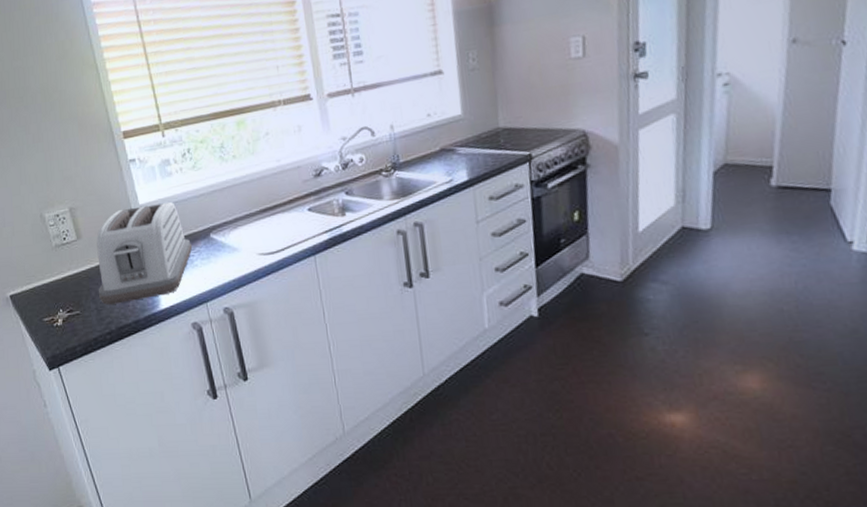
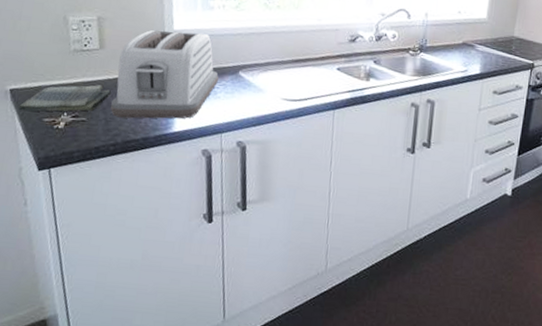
dish towel: none [20,275,97,315] -> present [18,85,112,112]

